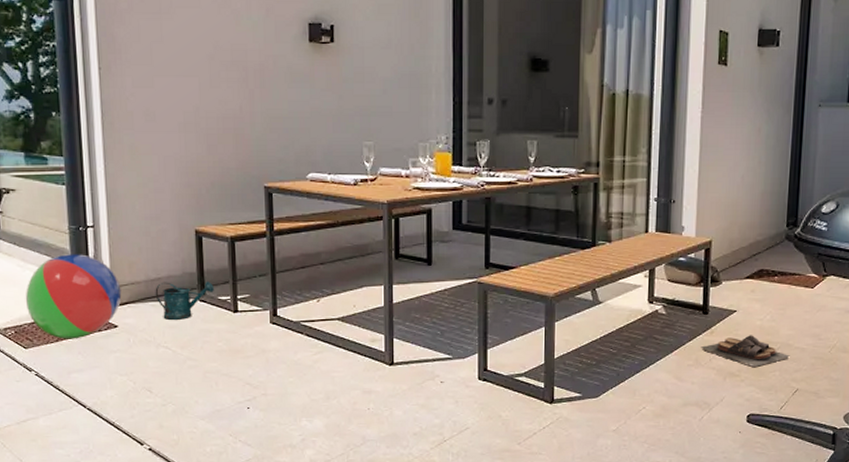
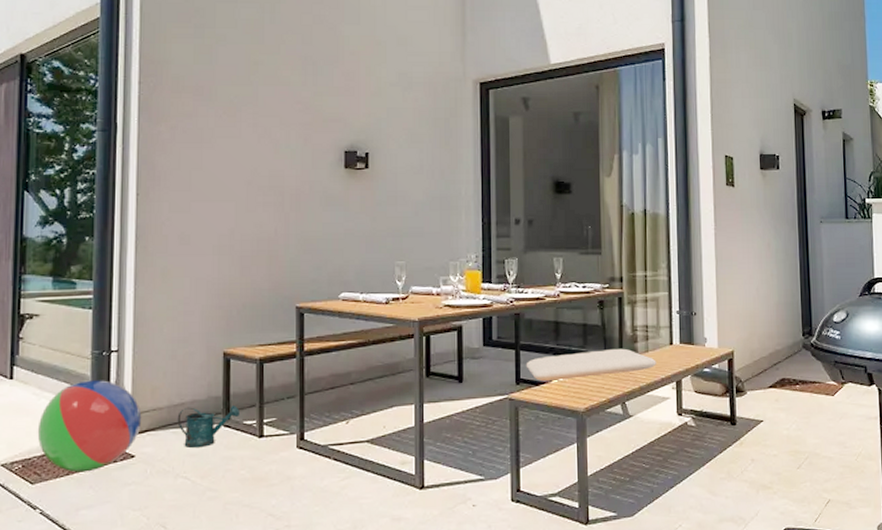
cushion: none [495,235,630,265] -> present [526,348,656,381]
sandal: present [701,335,790,368] -> none [732,445,819,479]

